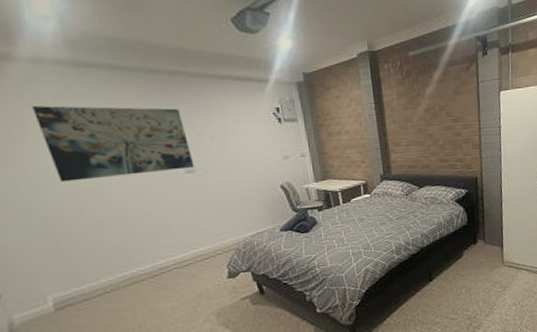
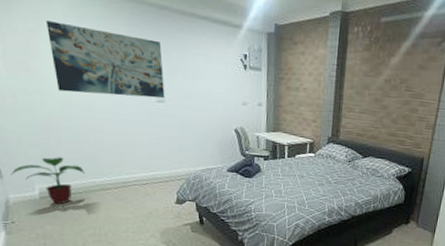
potted plant: none [11,256,111,313] -> present [11,157,85,205]

